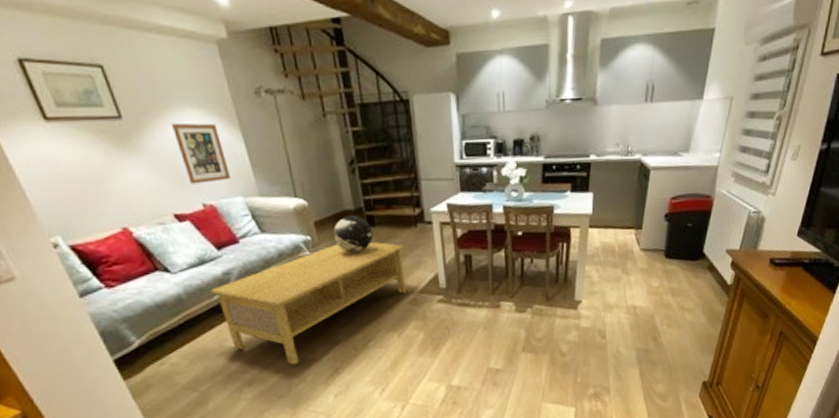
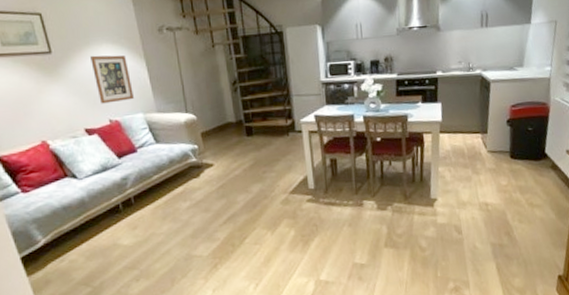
coffee table: present [211,242,407,366] -> none [110,149,280,262]
decorative sphere: present [332,215,373,254] -> none [216,126,251,160]

